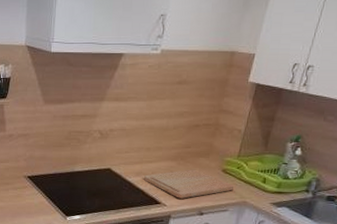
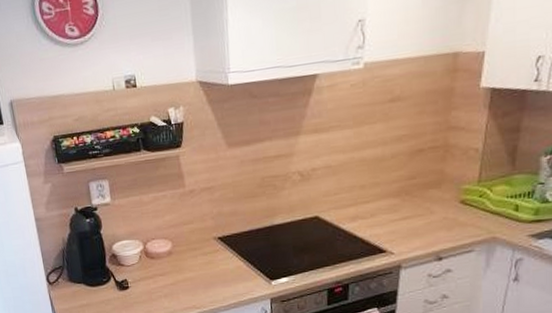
cutting board: present [143,169,234,199] -> none [360,204,477,243]

